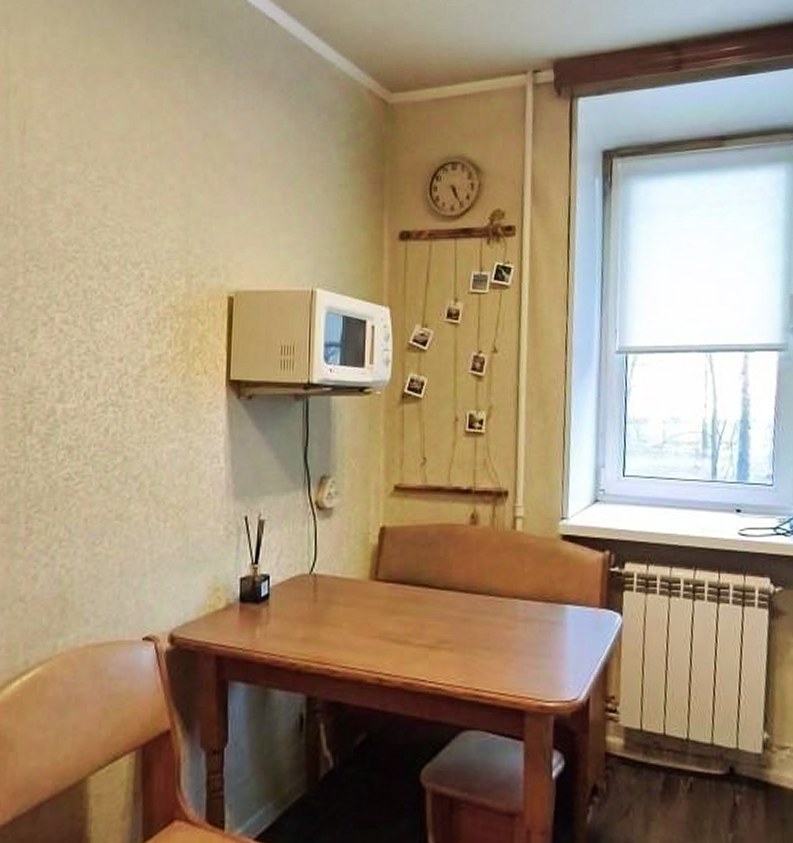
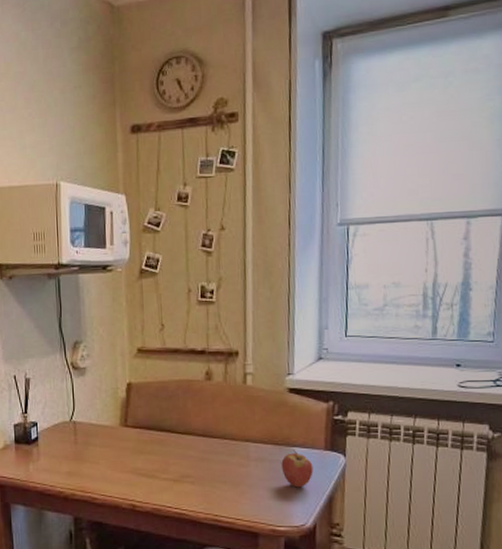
fruit: none [552,608,587,654] -> present [281,450,313,488]

